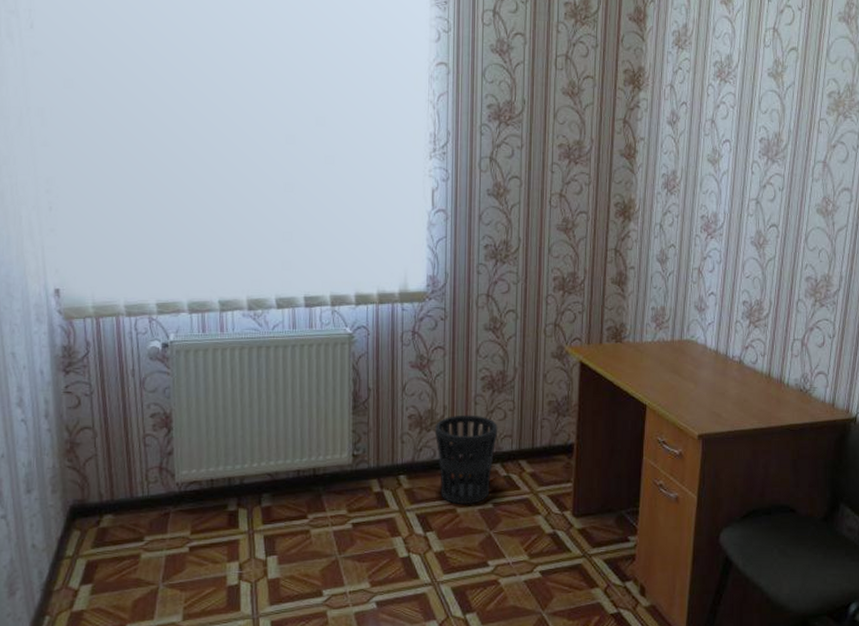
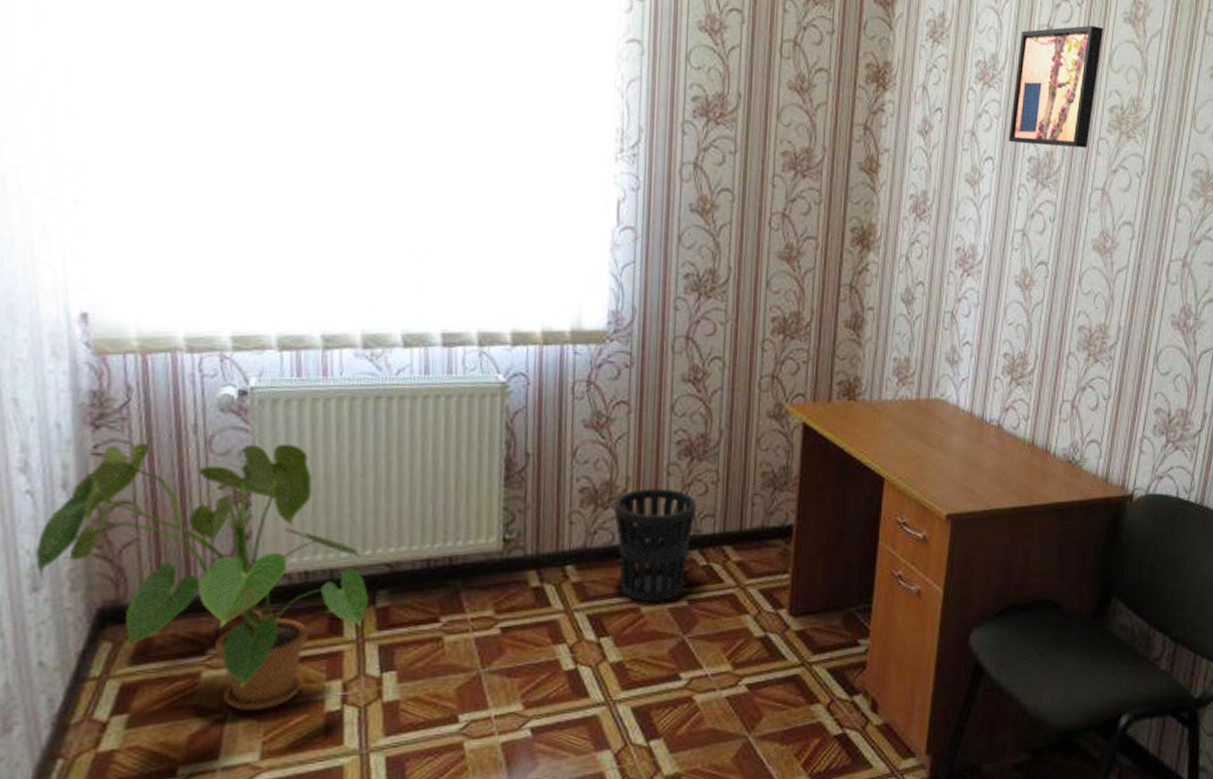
house plant: none [29,383,256,583] -> present [36,443,368,711]
wall art: none [742,26,822,128] -> present [1008,25,1104,148]

